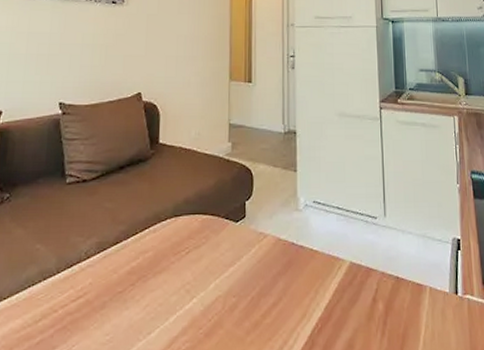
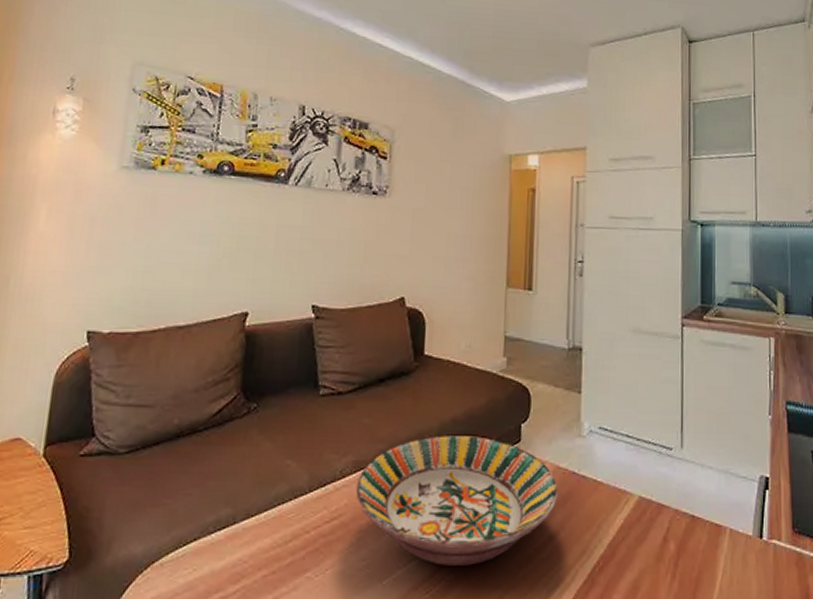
serving bowl: none [99,214,280,336] -> present [355,435,559,566]

